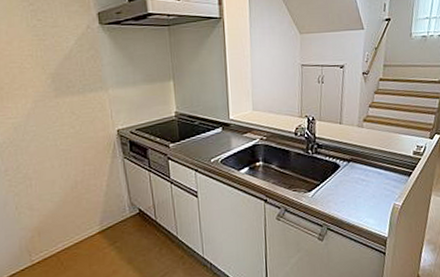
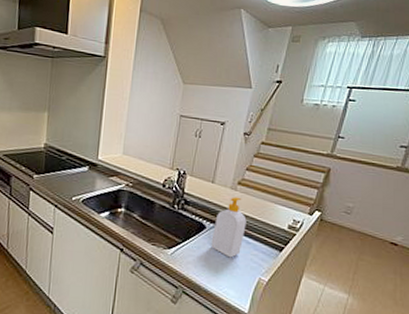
soap bottle: none [346,133,376,190] -> present [211,197,247,258]

